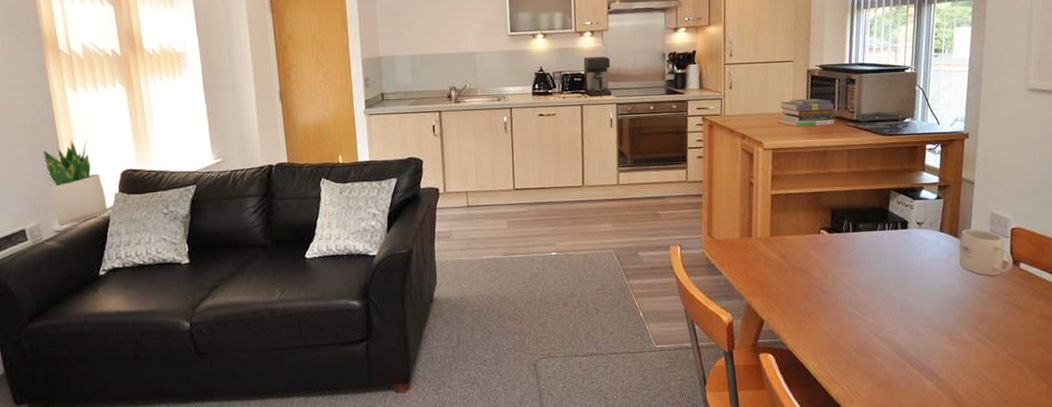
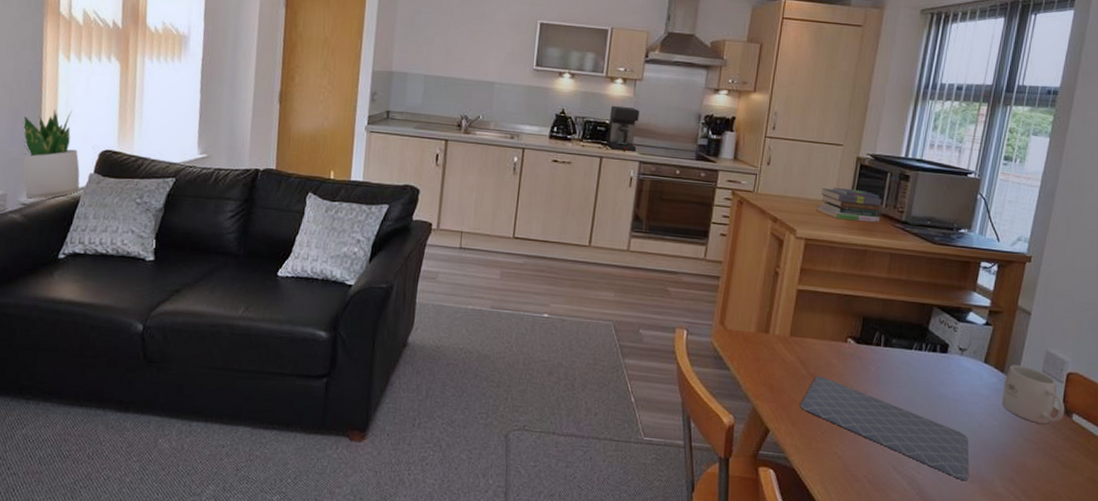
placemat: none [787,266,939,336] -> present [800,376,969,481]

